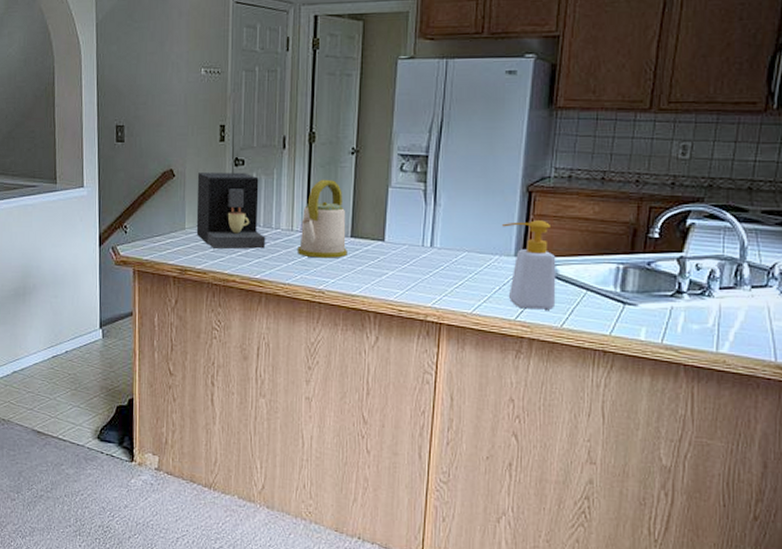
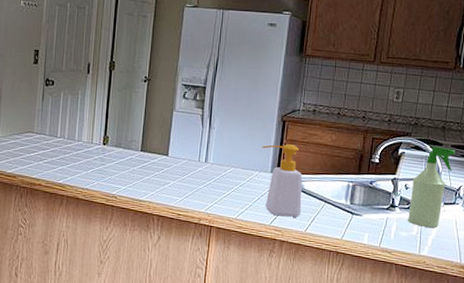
coffee maker: present [196,172,266,250] -> none [8,89,70,158]
kettle: present [298,179,347,258] -> none [96,101,137,169]
spray bottle: none [701,214,767,317] -> present [408,146,455,227]

